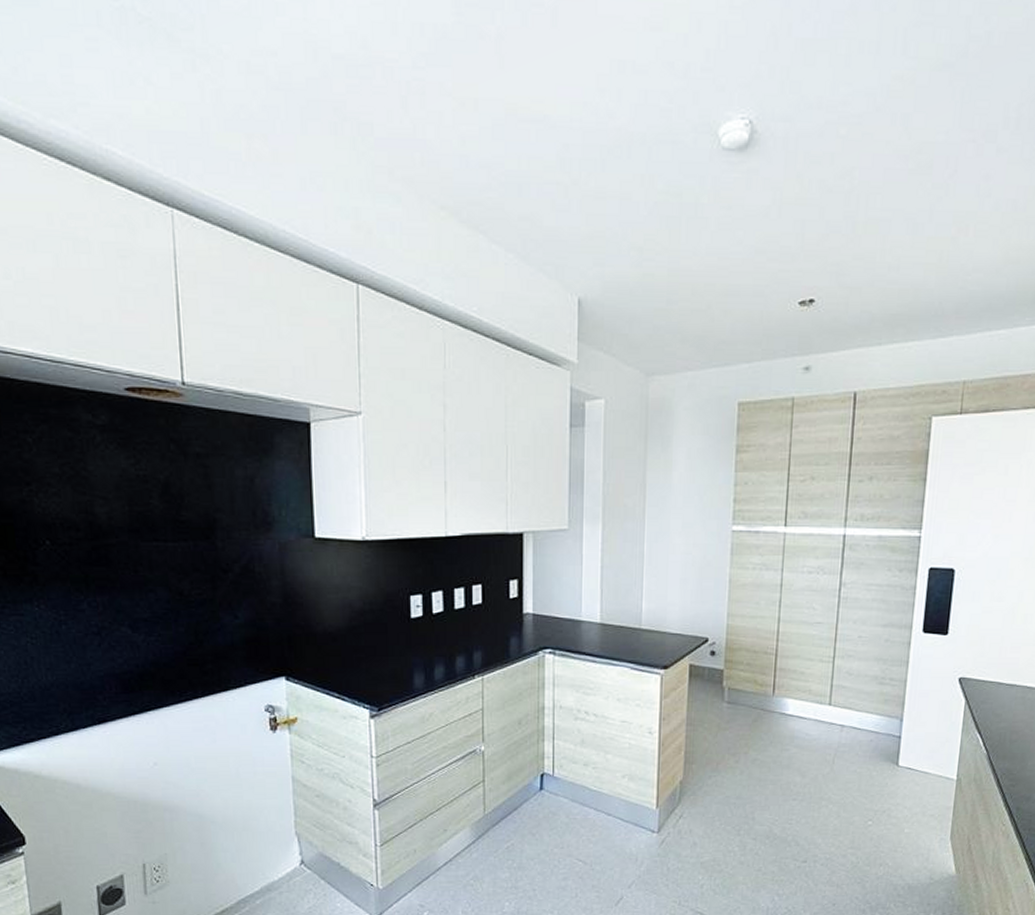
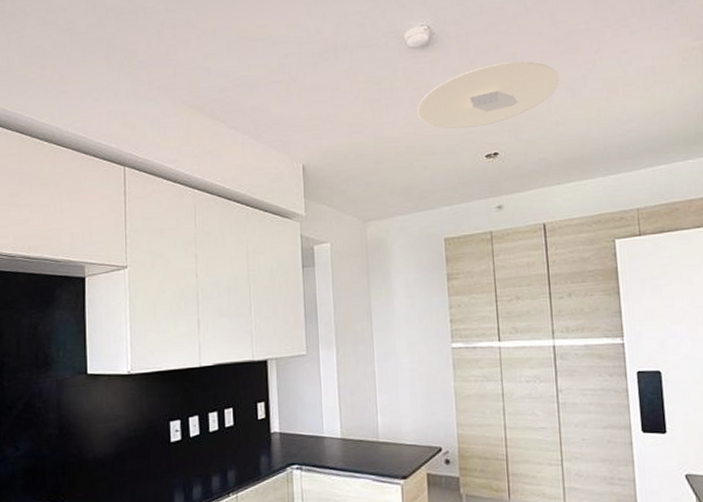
ceiling light: none [724,180,903,265] -> present [417,61,560,129]

